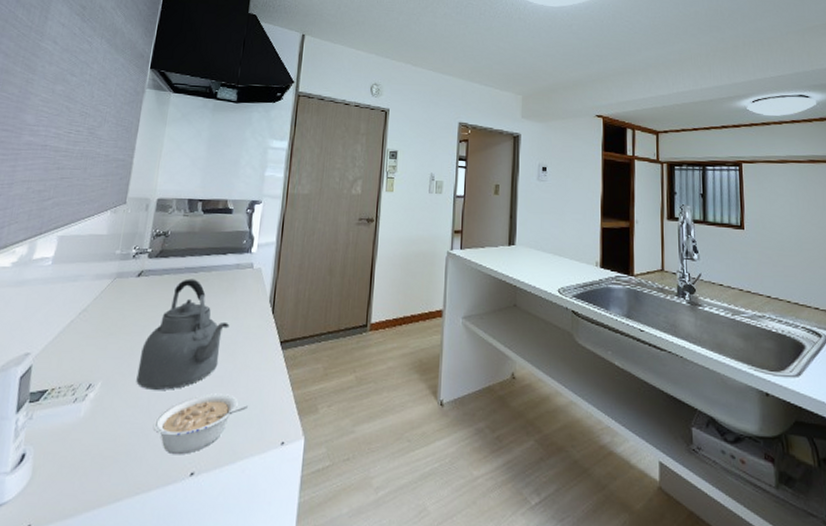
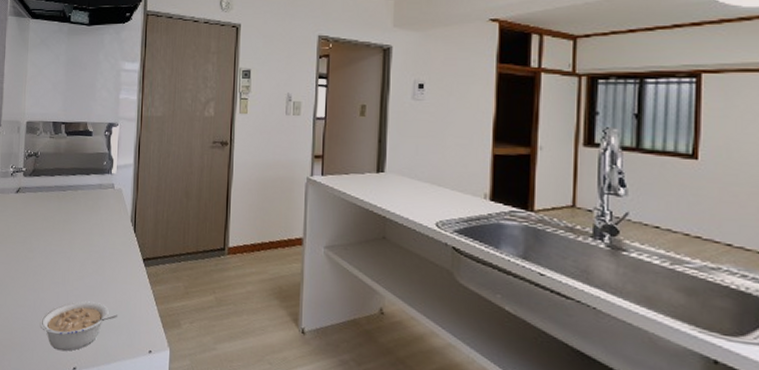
kettle: present [136,278,230,391] -> none [23,196,97,295]

